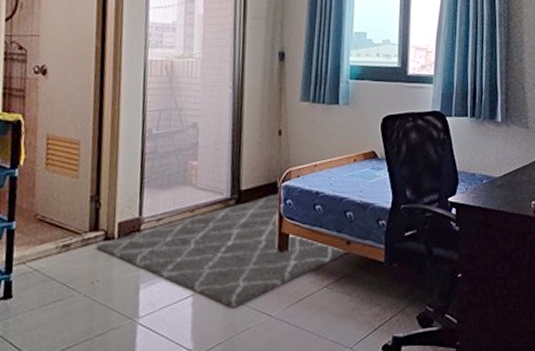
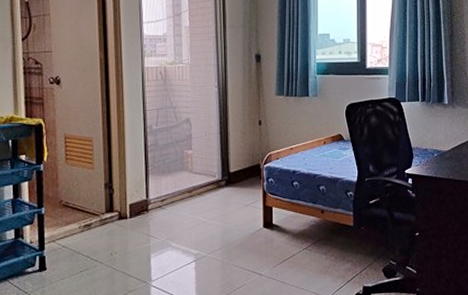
rug: present [96,194,348,309] -> none [112,174,322,270]

